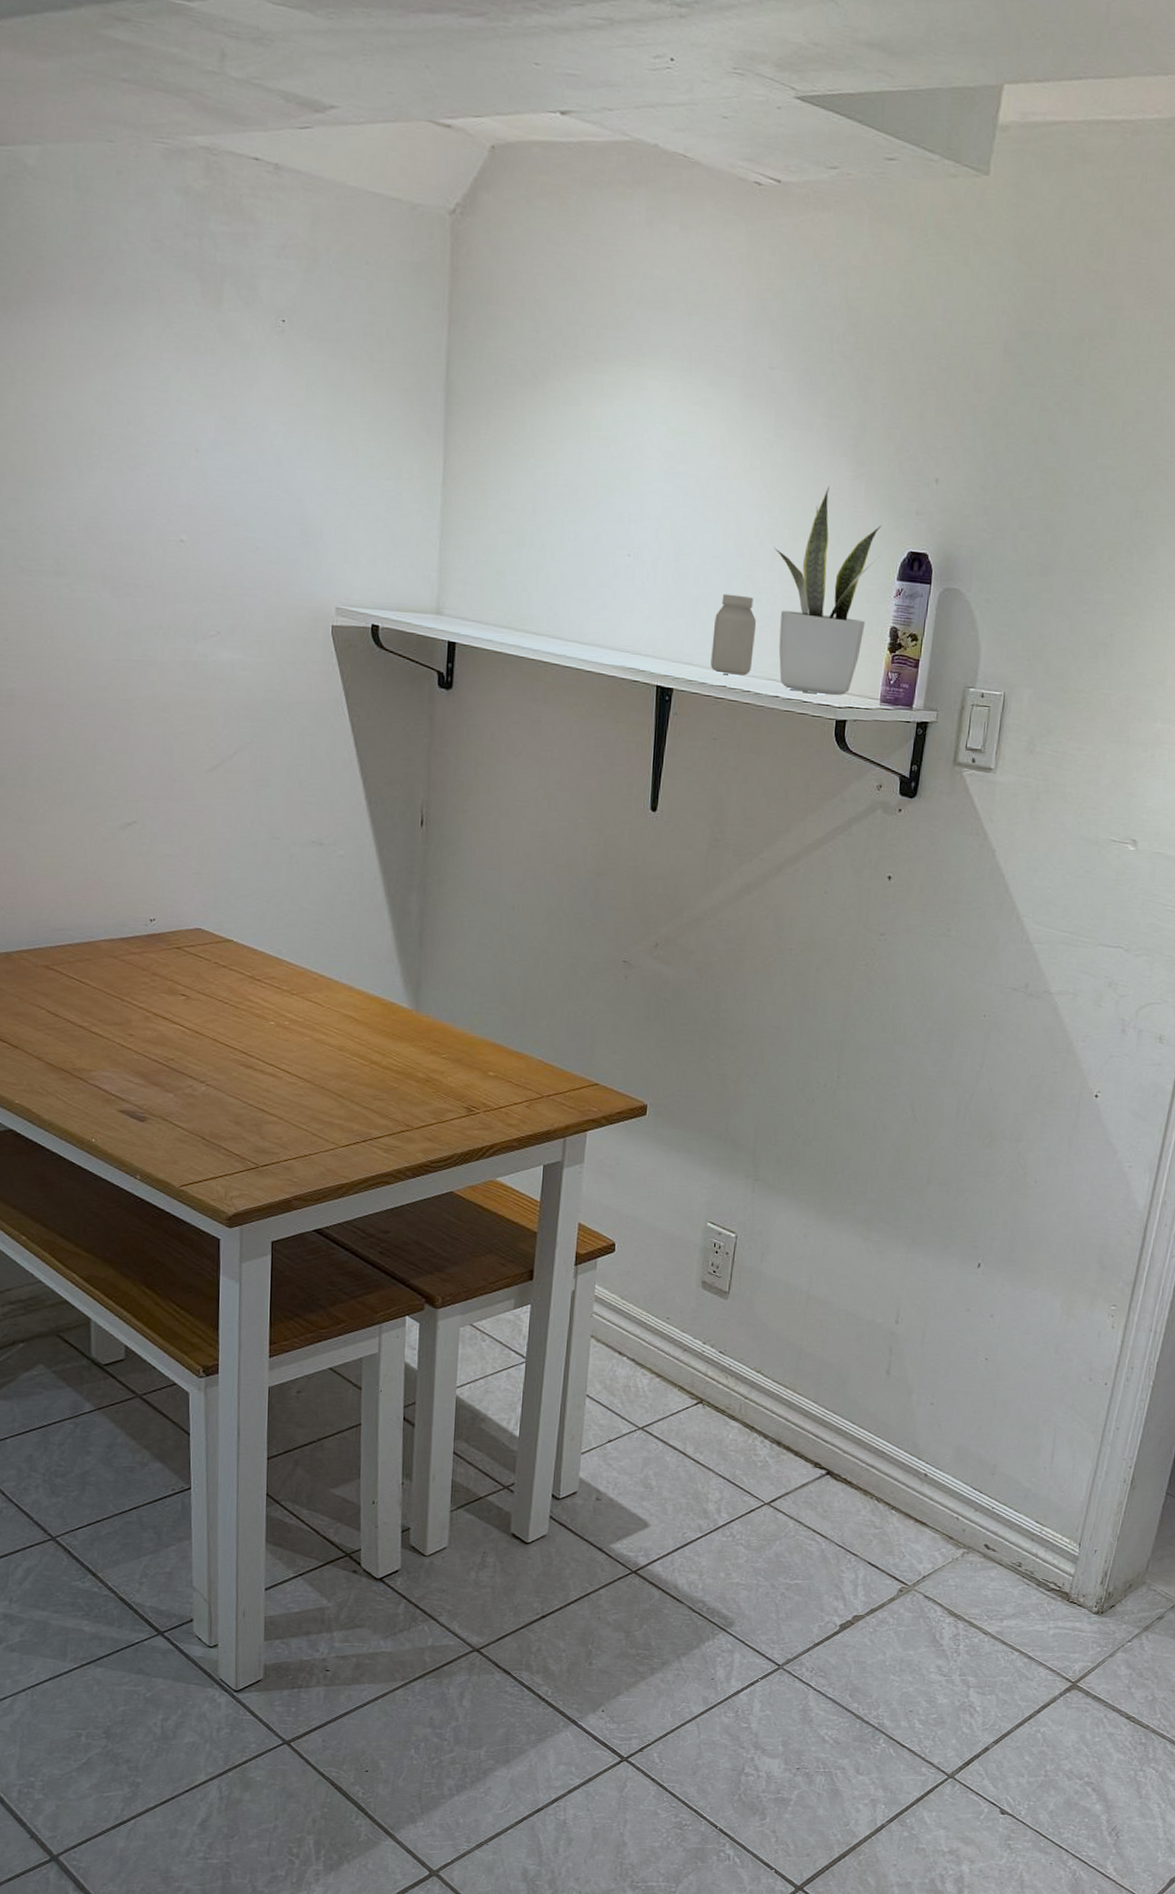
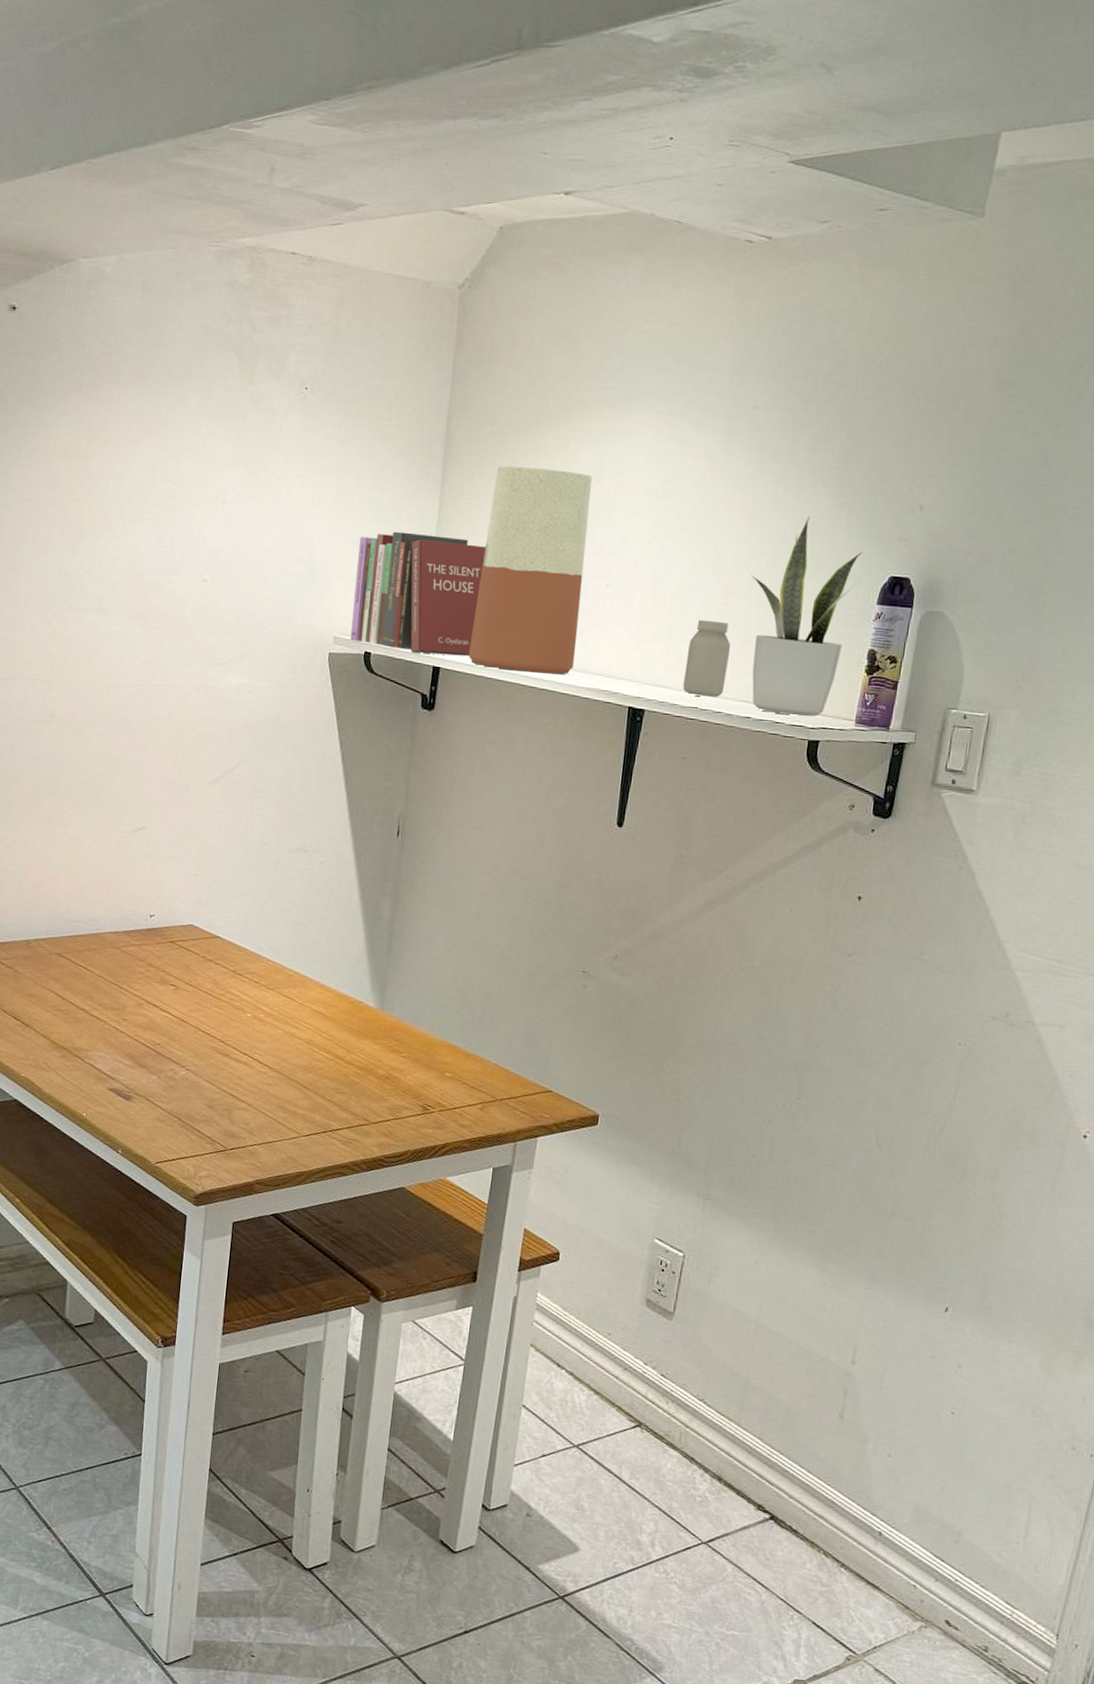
books: none [354,490,498,631] -> present [350,531,486,657]
vase: none [486,420,607,651] -> present [469,465,592,675]

